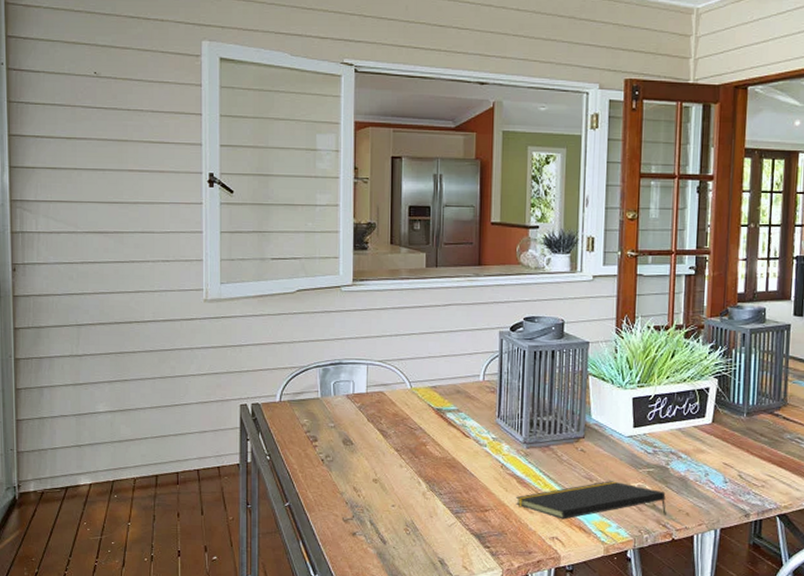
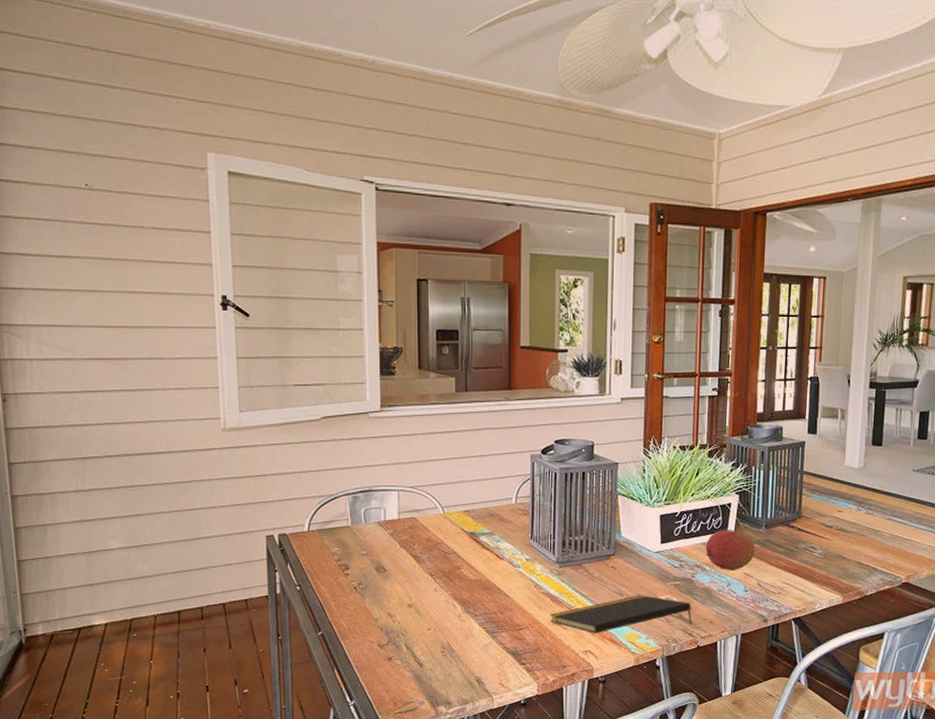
fruit: none [681,415,736,460] -> present [705,530,756,571]

